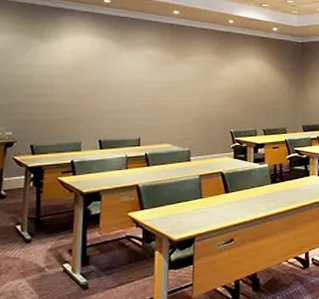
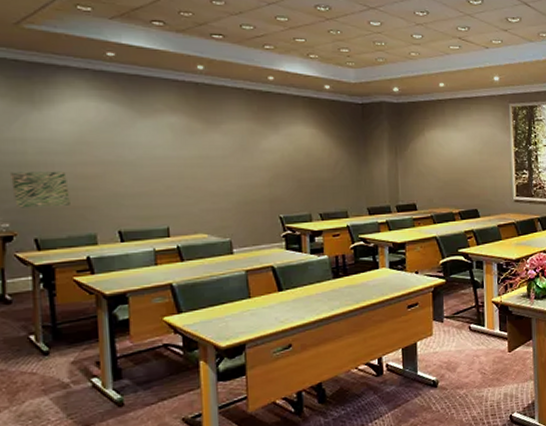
wall art: none [18,91,63,120] -> present [11,171,70,208]

